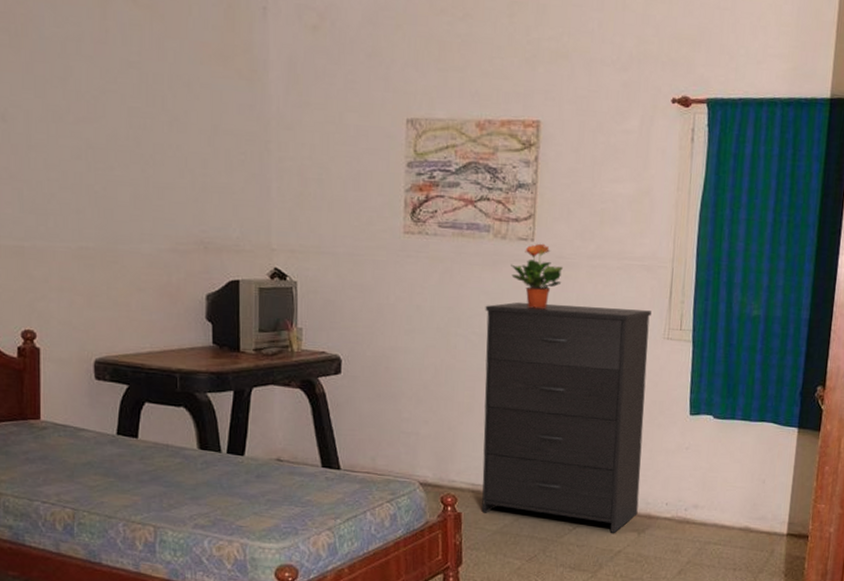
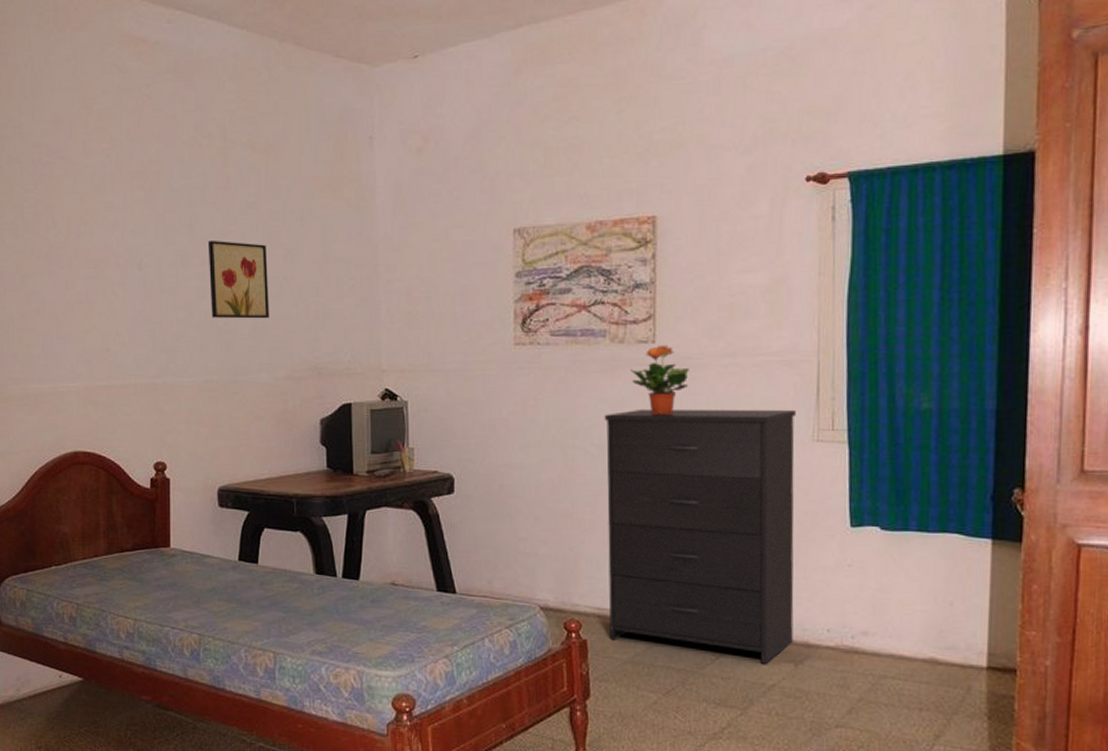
wall art: none [83,97,153,187] -> present [207,240,269,319]

